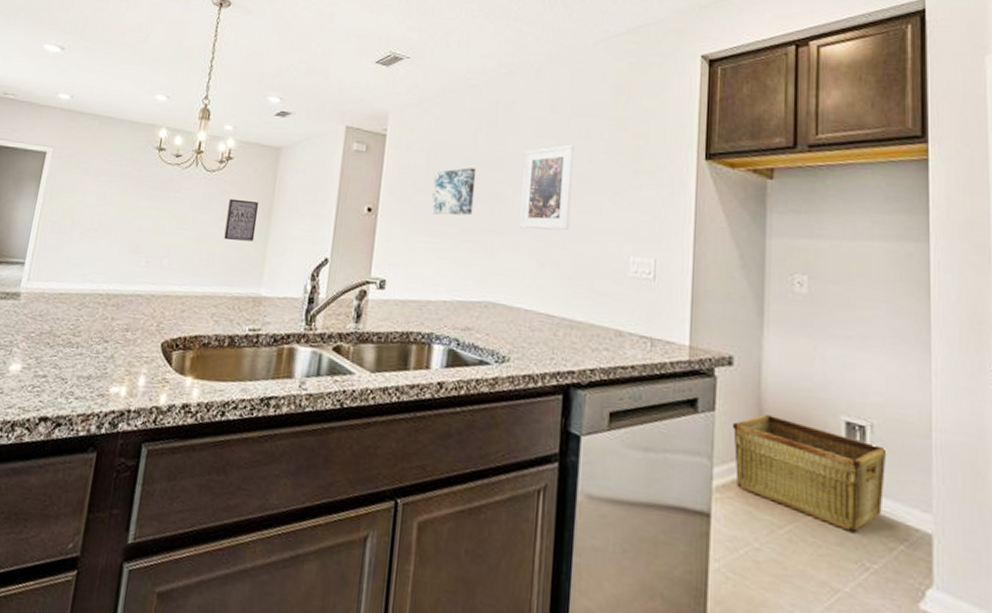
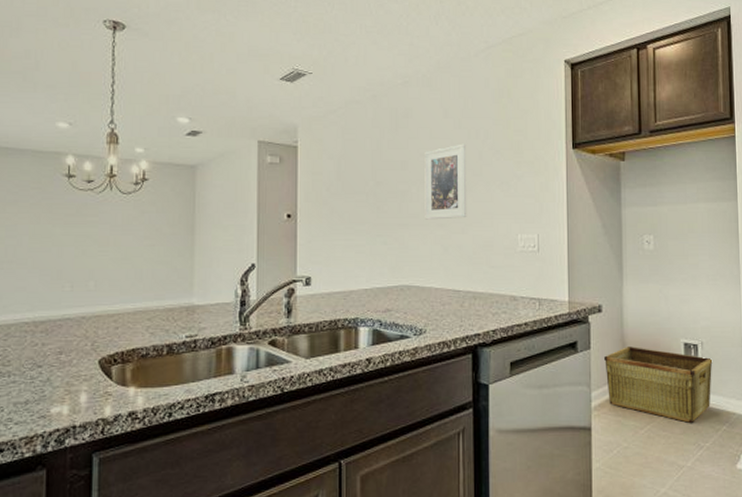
wall art: present [224,198,259,242] -> none [149,218,181,256]
wall art: present [430,167,477,216] -> none [345,171,383,215]

